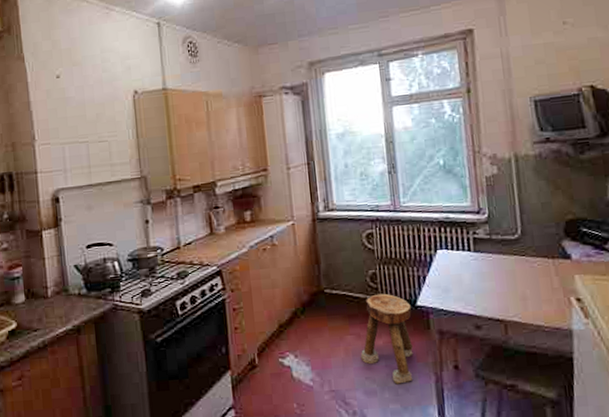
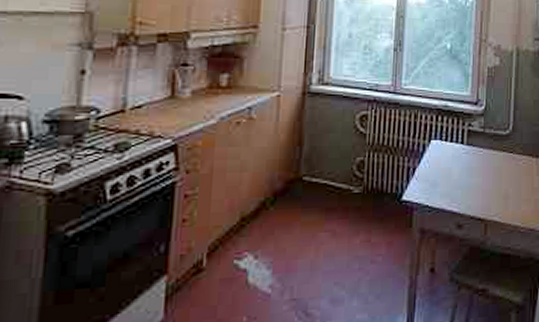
stool: present [360,293,413,384] -> none [332,184,396,290]

